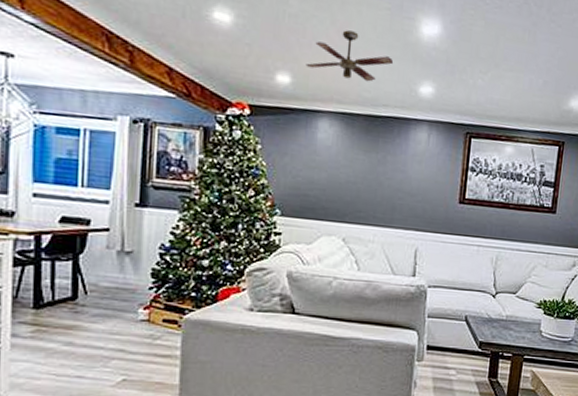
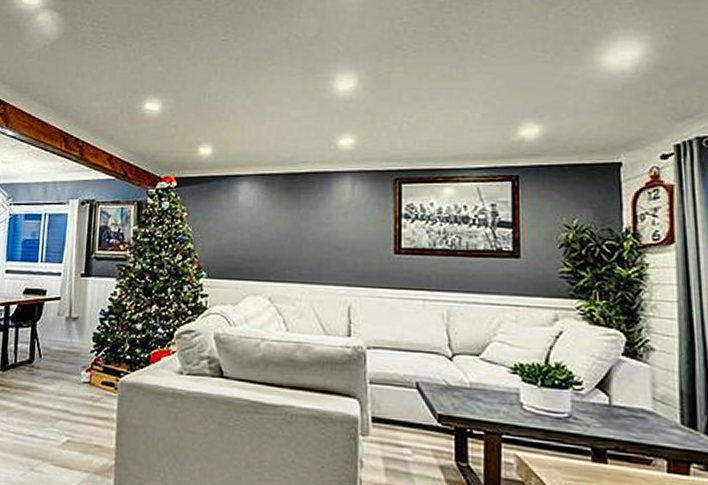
ceiling fan: present [306,30,394,82] -> none [225,99,310,142]

